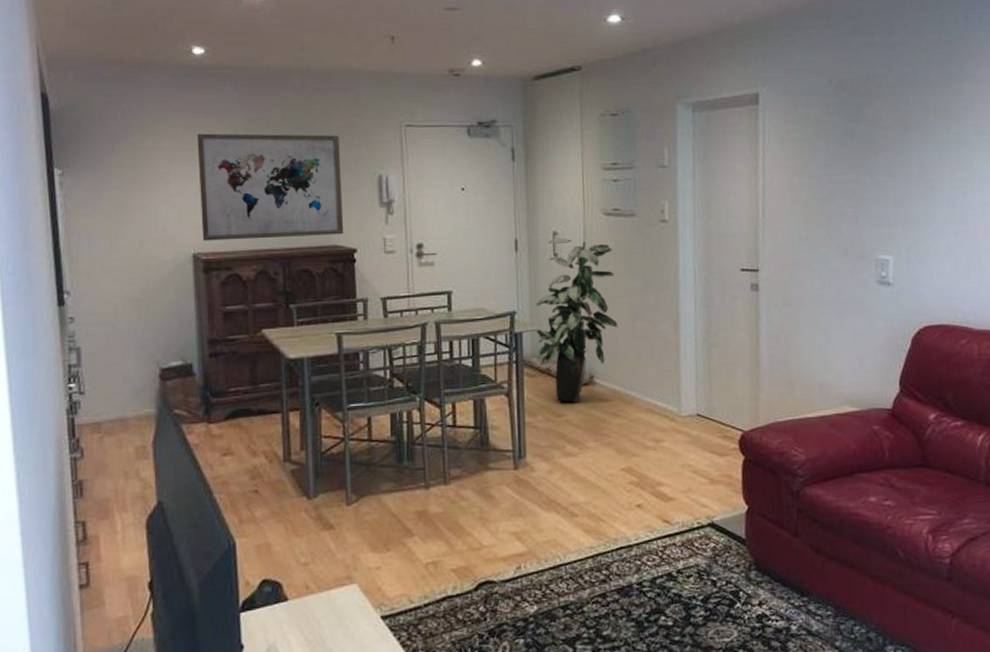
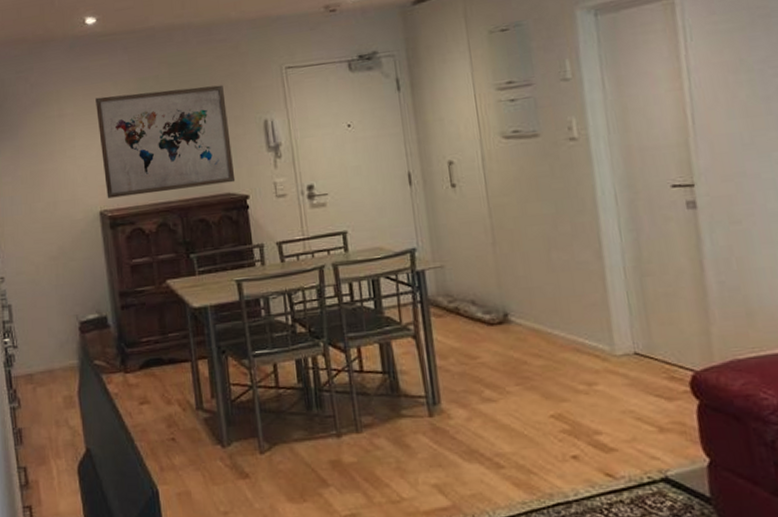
indoor plant: present [536,238,618,403] -> none [437,166,531,344]

